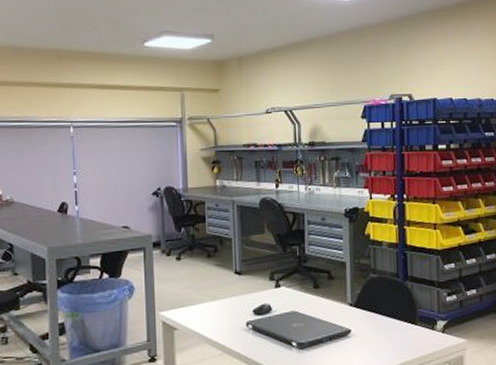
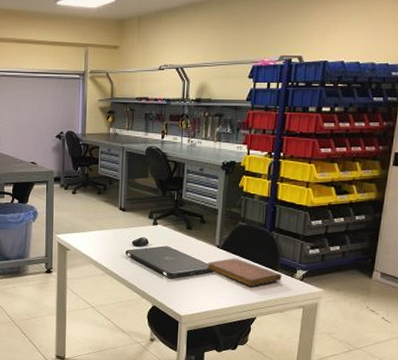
notebook: none [341,315,422,346] -> present [207,258,282,286]

